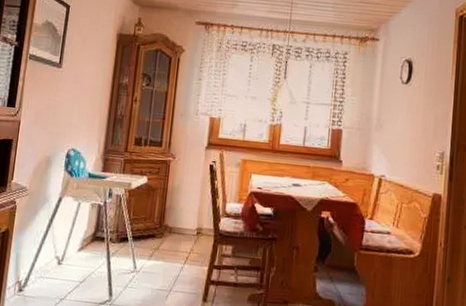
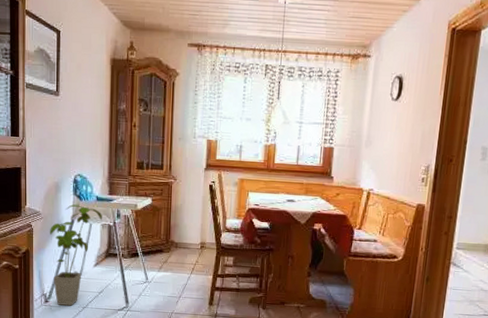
house plant: none [31,181,93,297] -> present [50,204,102,306]

